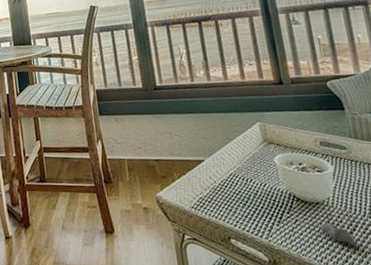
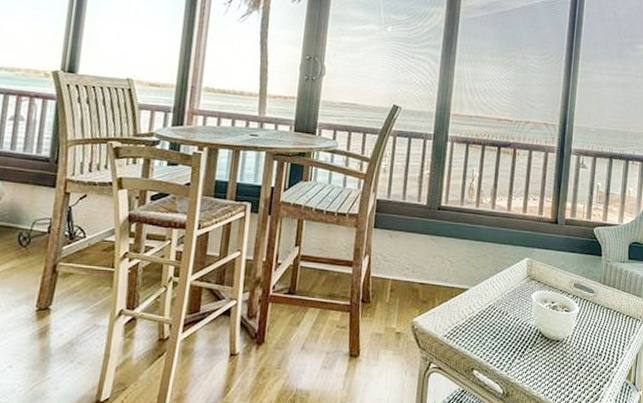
seashell: present [318,223,358,248] -> none [552,360,580,384]

